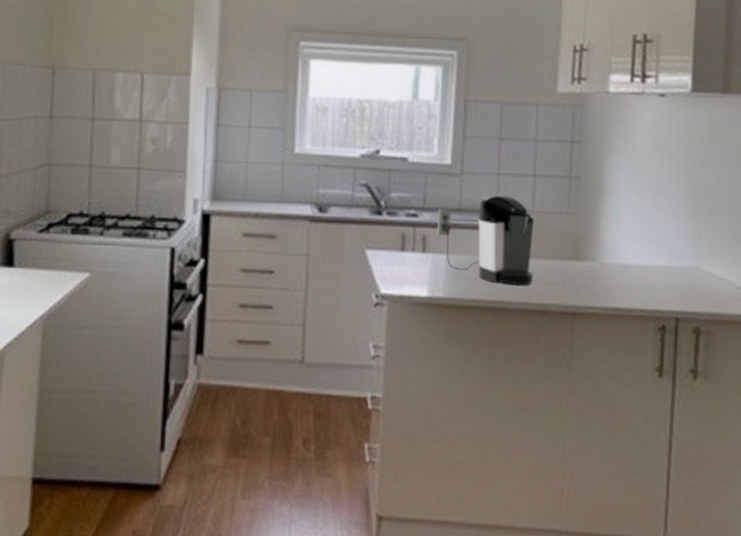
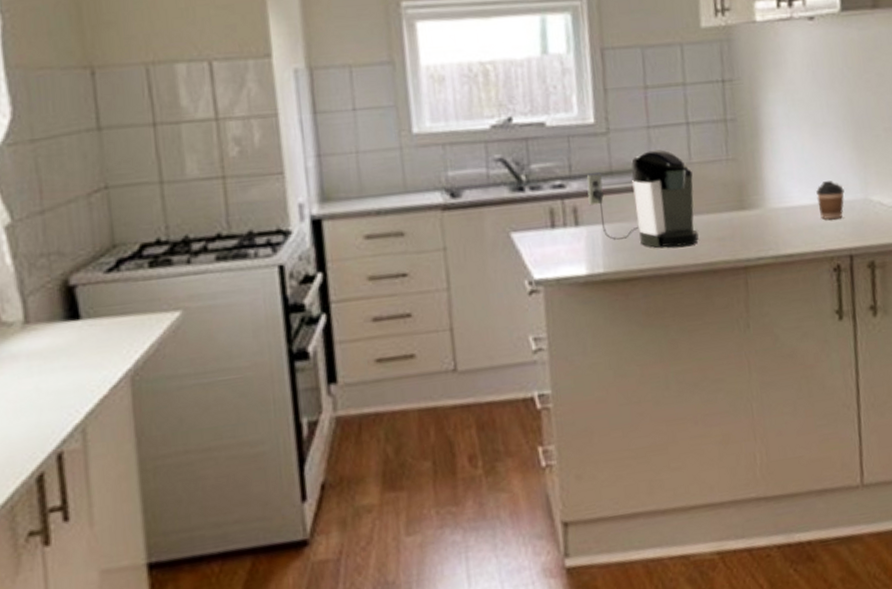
coffee cup: none [649,246,677,283] -> present [816,181,844,220]

